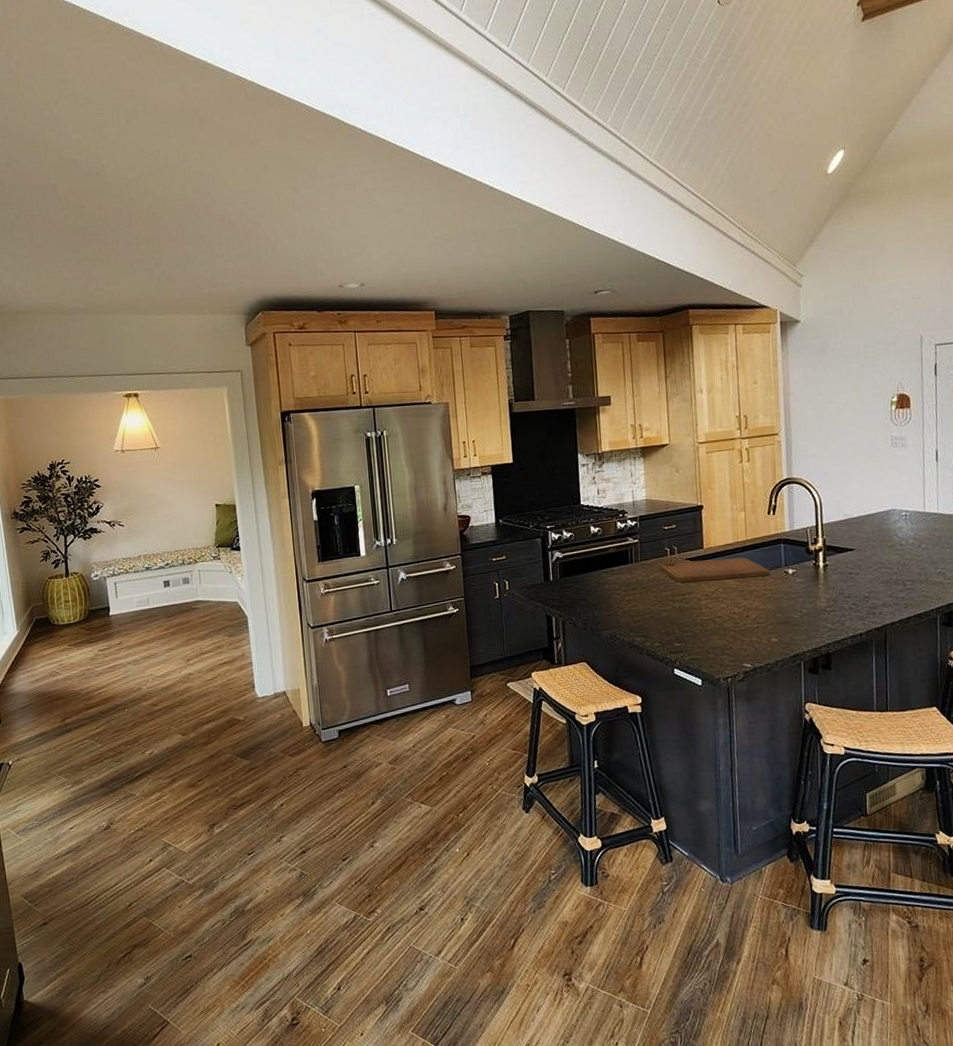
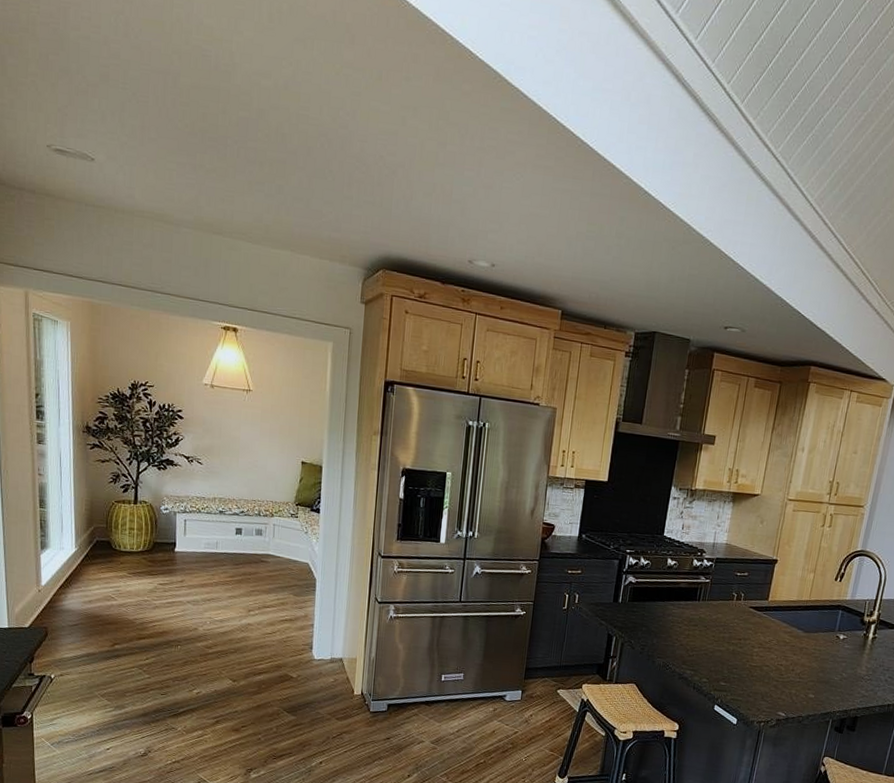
cutting board: present [659,557,770,583] -> none [723,607,823,638]

